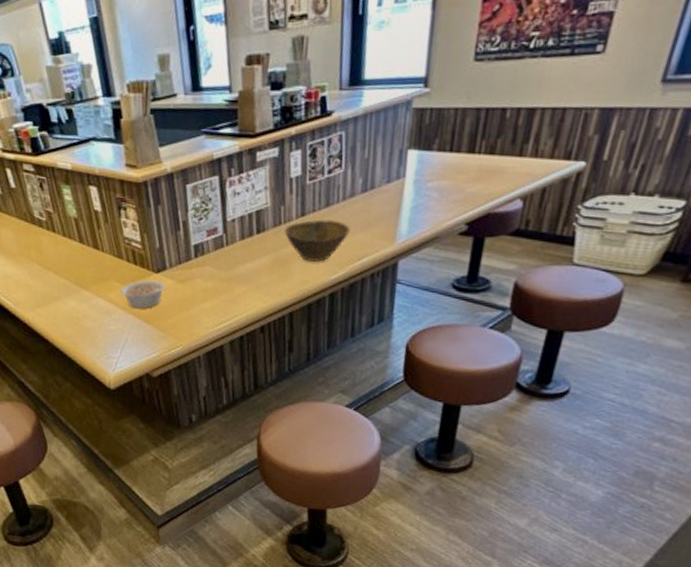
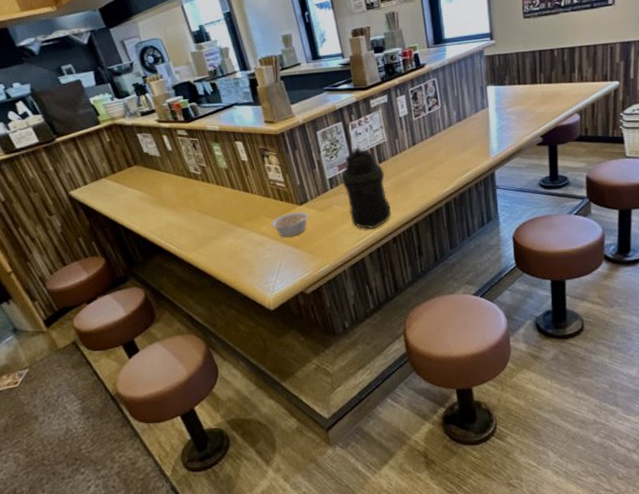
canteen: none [209,210,264,313] -> present [341,147,392,230]
bowl: present [284,219,350,262] -> none [400,146,453,180]

